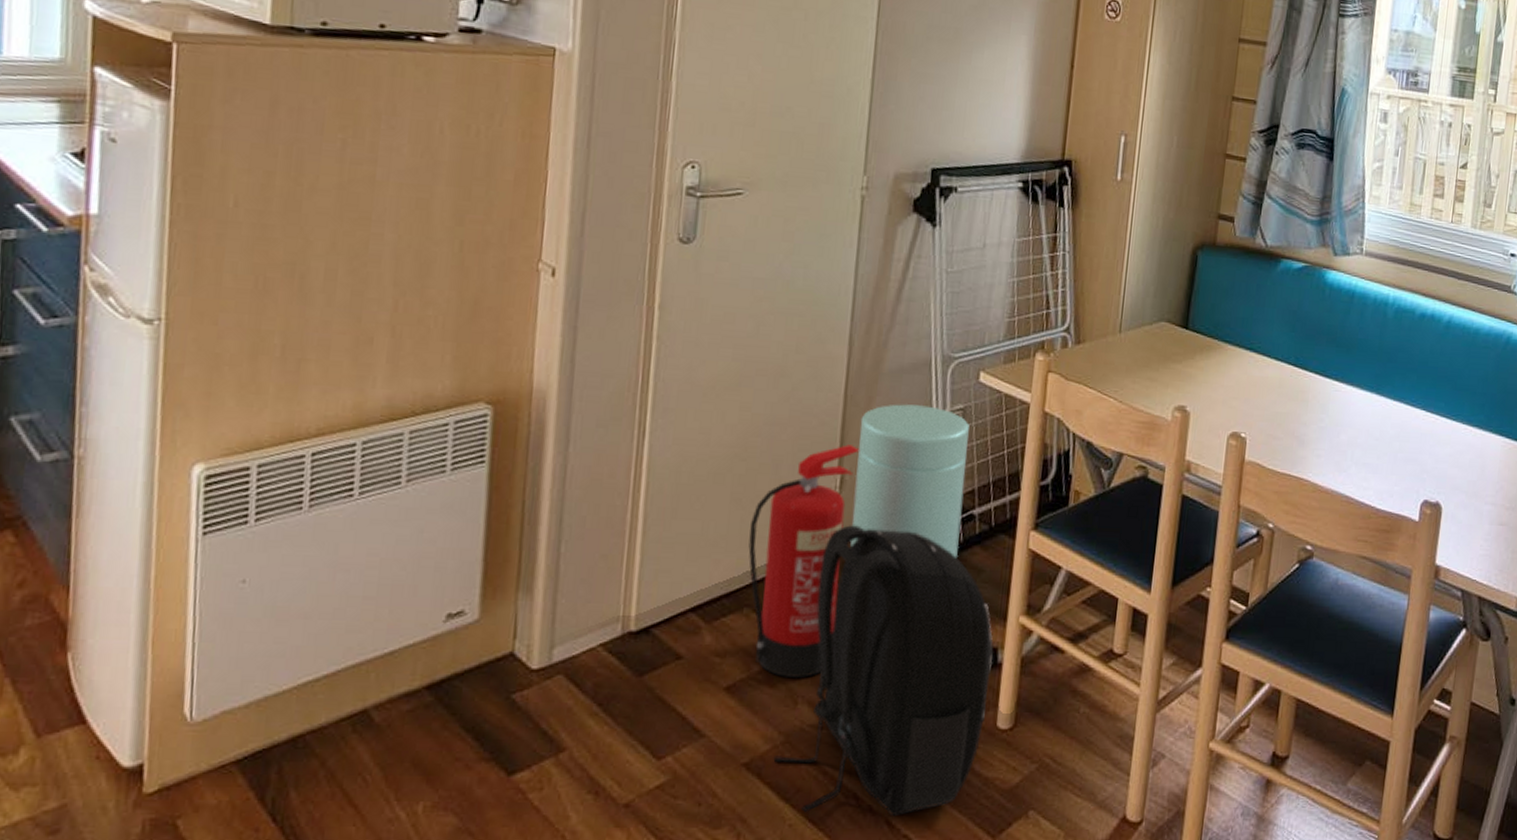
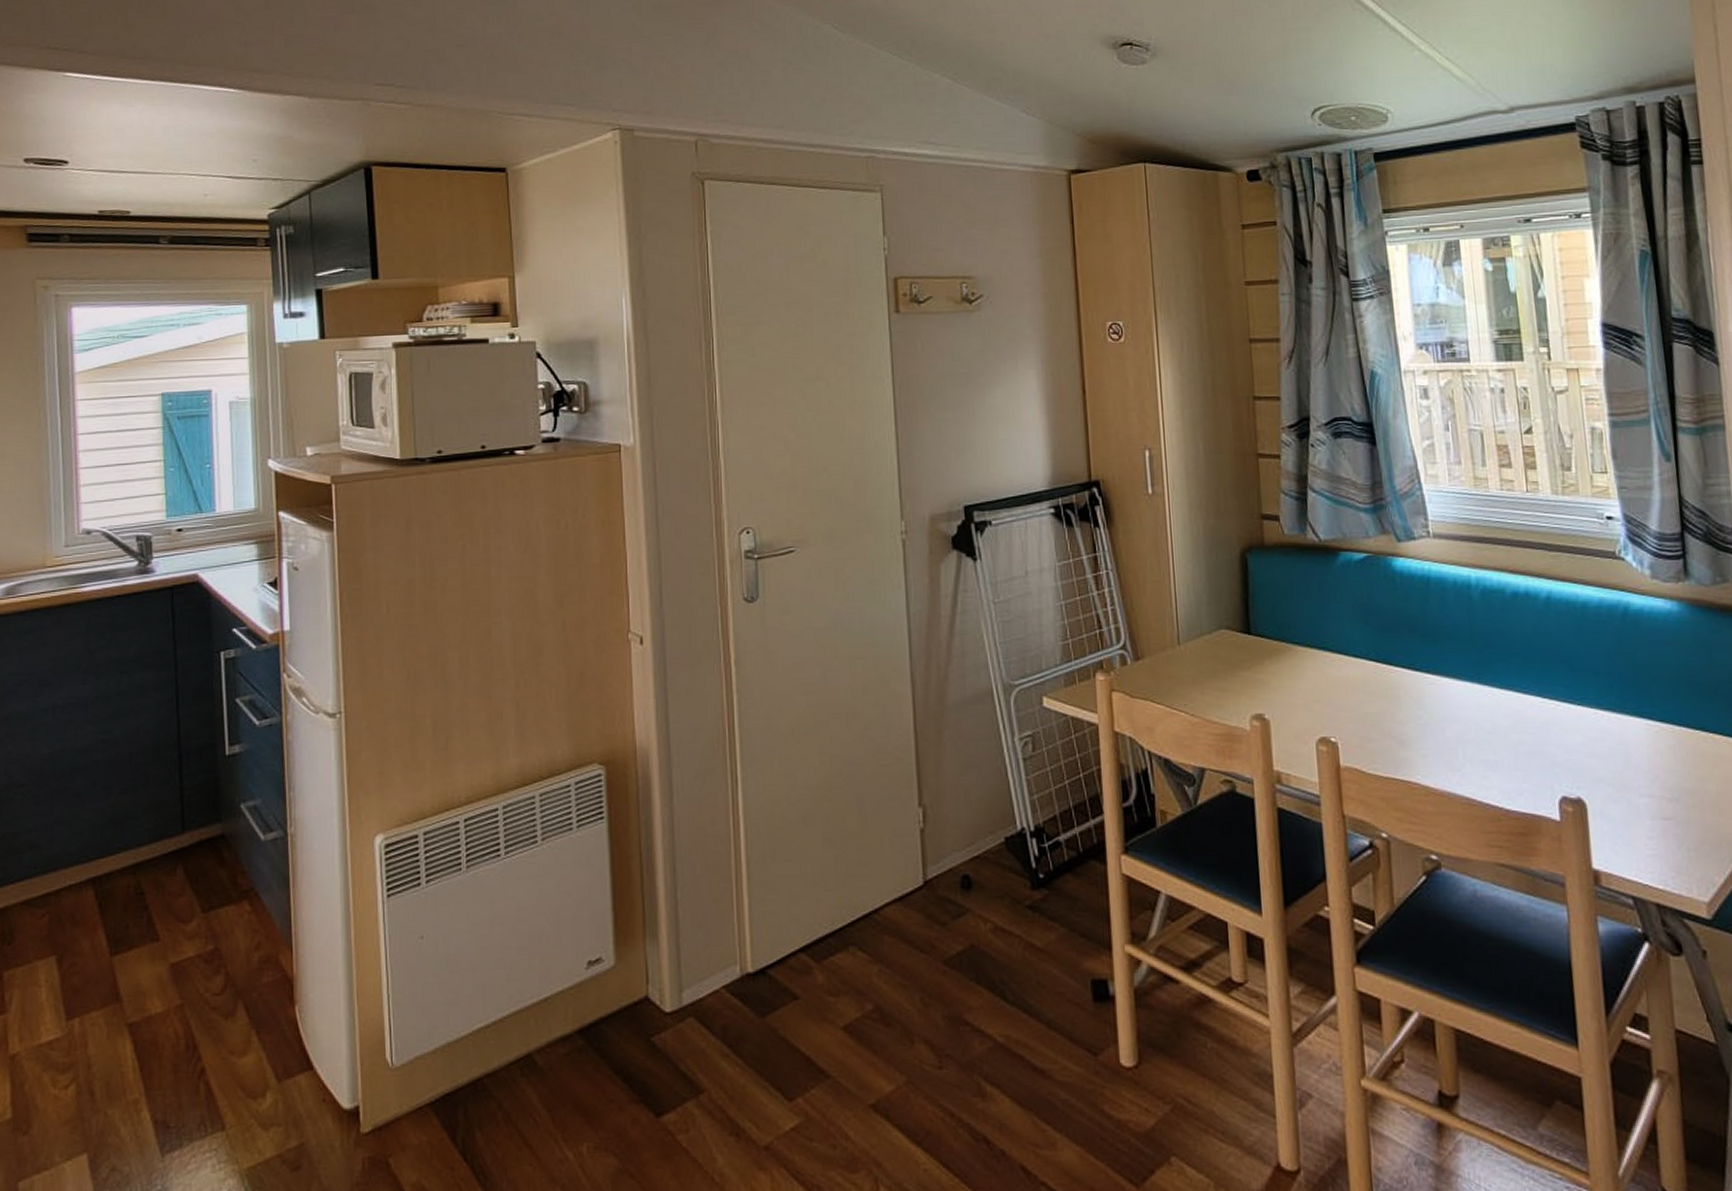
fire extinguisher: present [748,444,860,679] -> none [844,779,939,1017]
backpack: present [773,525,994,817] -> none [899,859,1107,1162]
trash can: present [837,404,970,588] -> none [933,735,1051,923]

